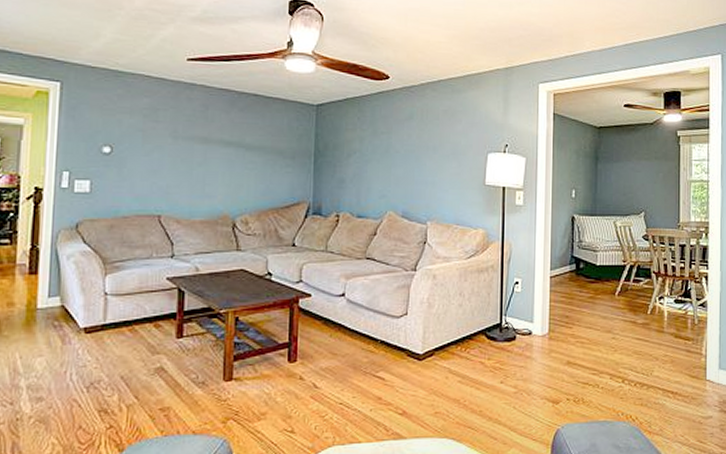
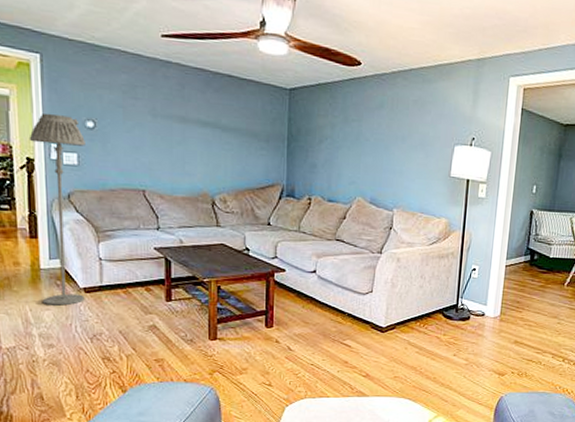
floor lamp: none [35,140,100,350] -> present [29,113,85,306]

